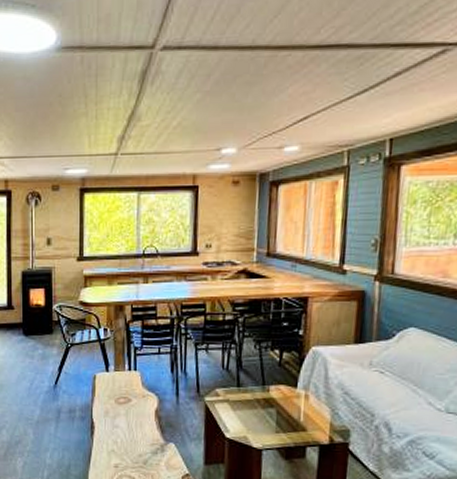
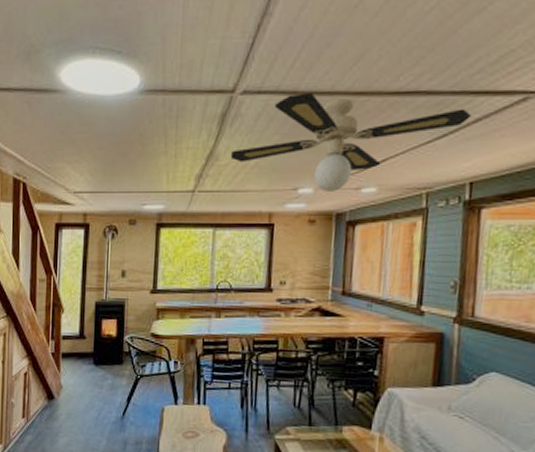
ceiling fan: none [153,47,392,151] -> present [231,92,472,192]

